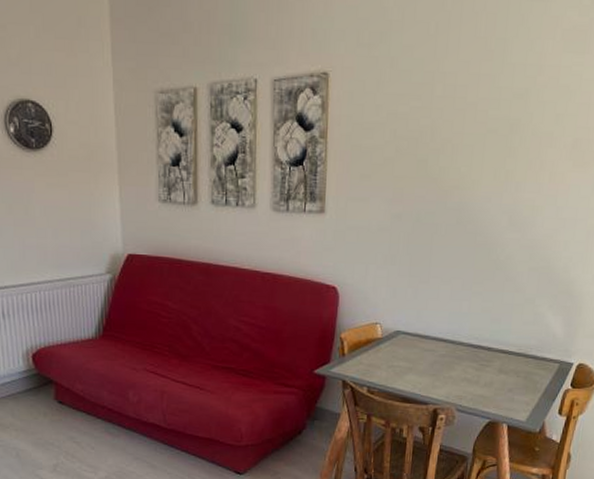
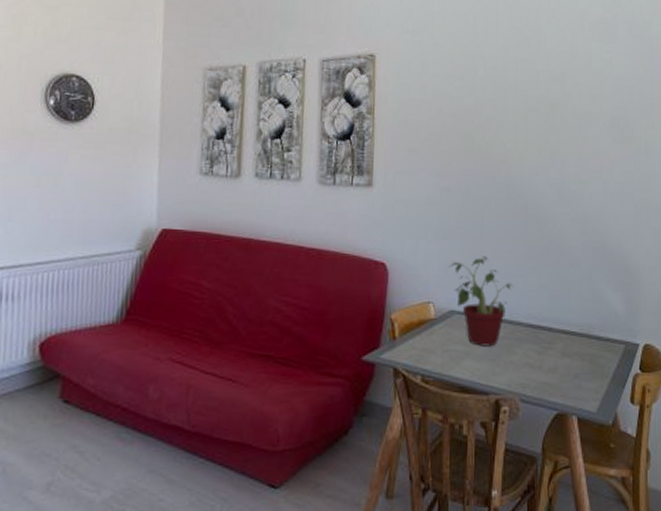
potted plant: none [397,281,458,364] -> present [449,256,514,347]

